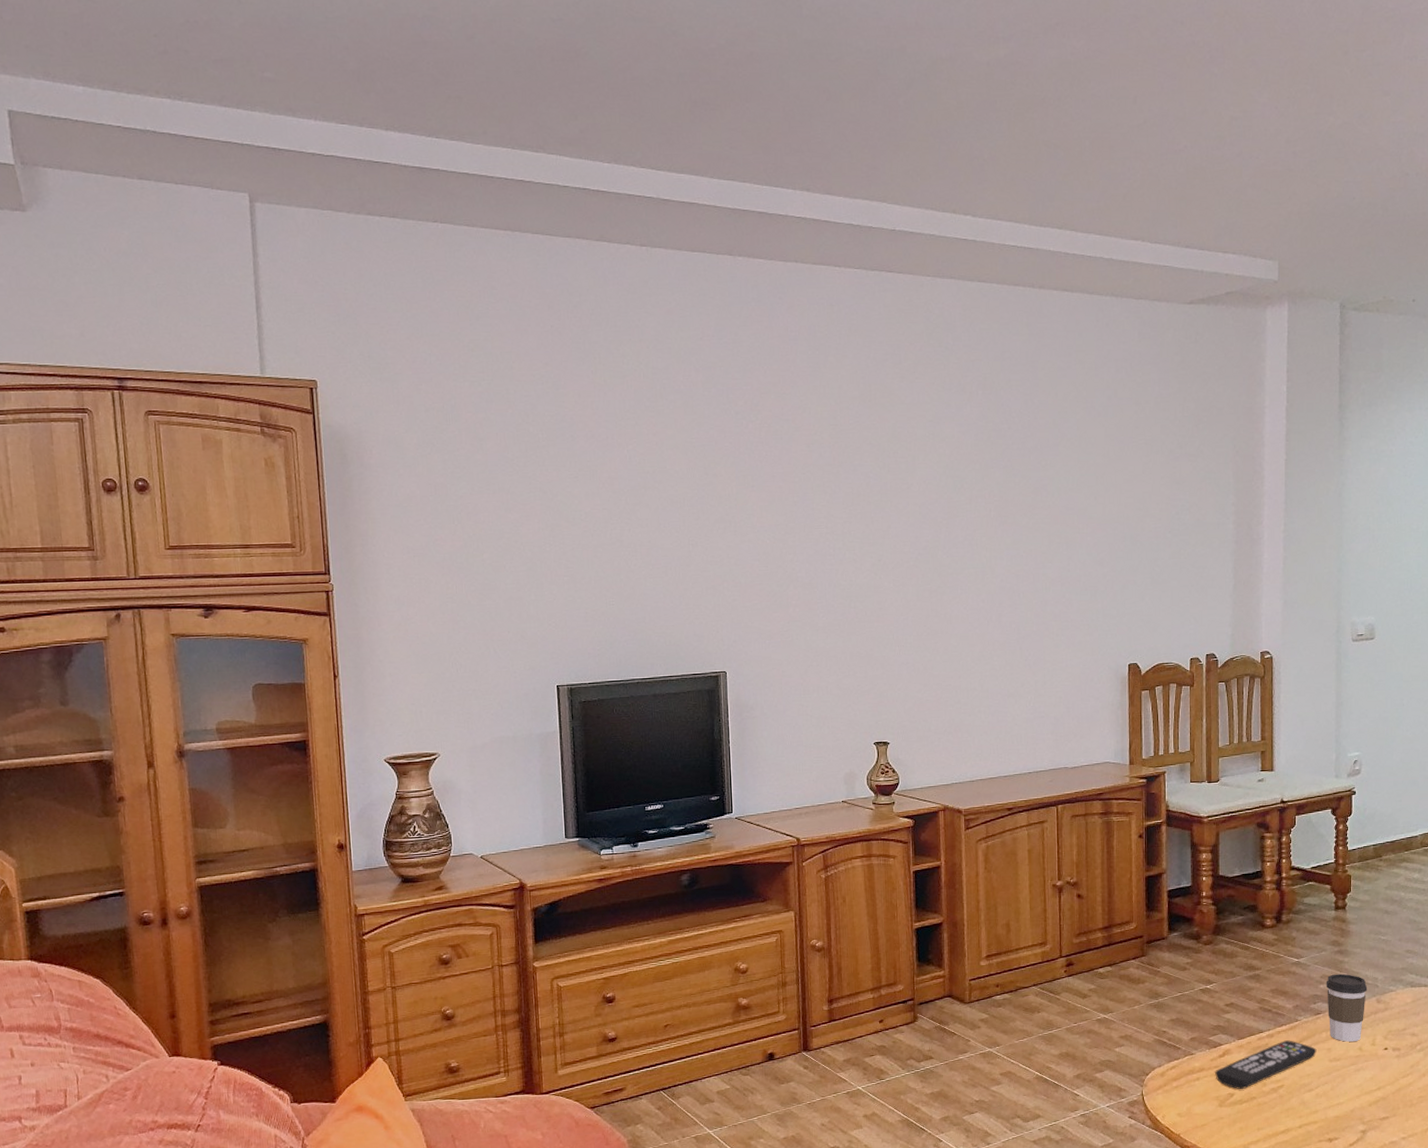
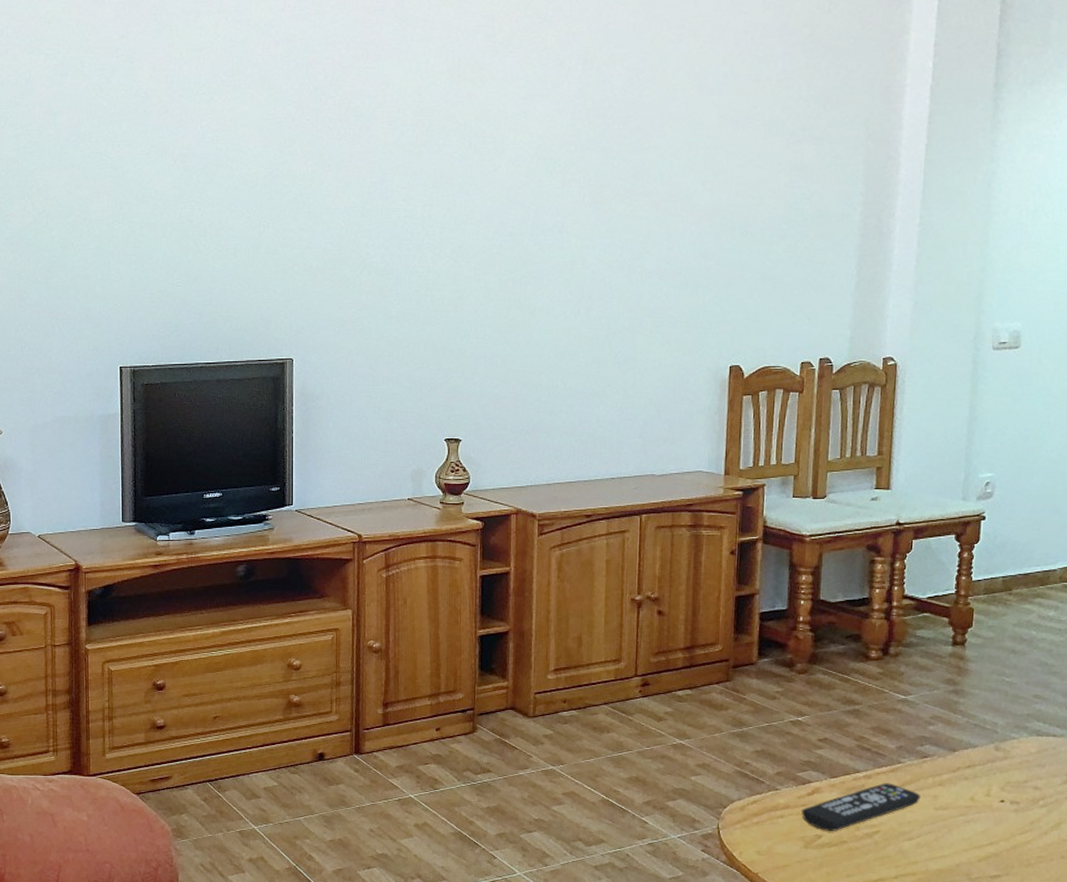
coffee cup: present [1326,973,1368,1042] -> none [936,715,985,790]

